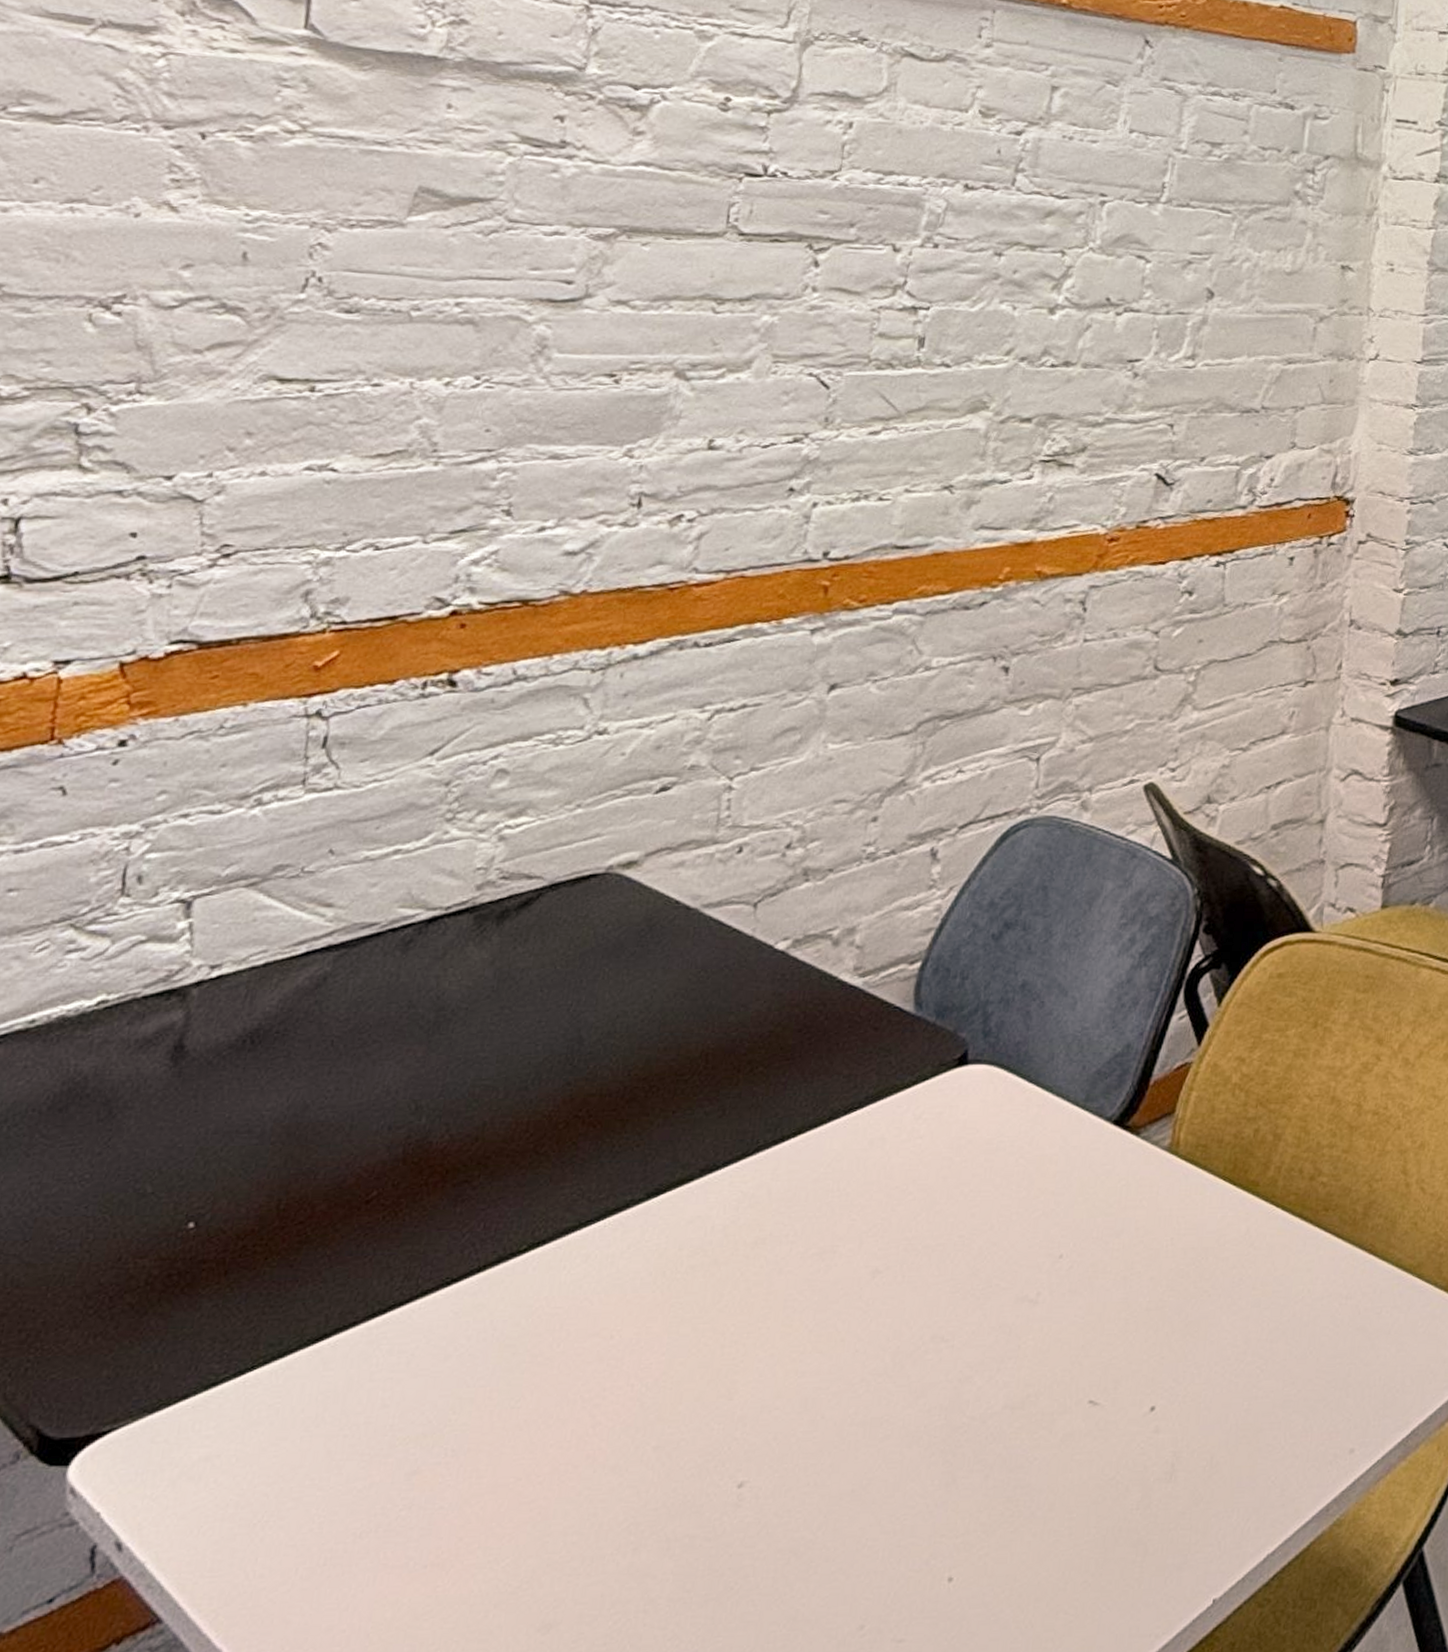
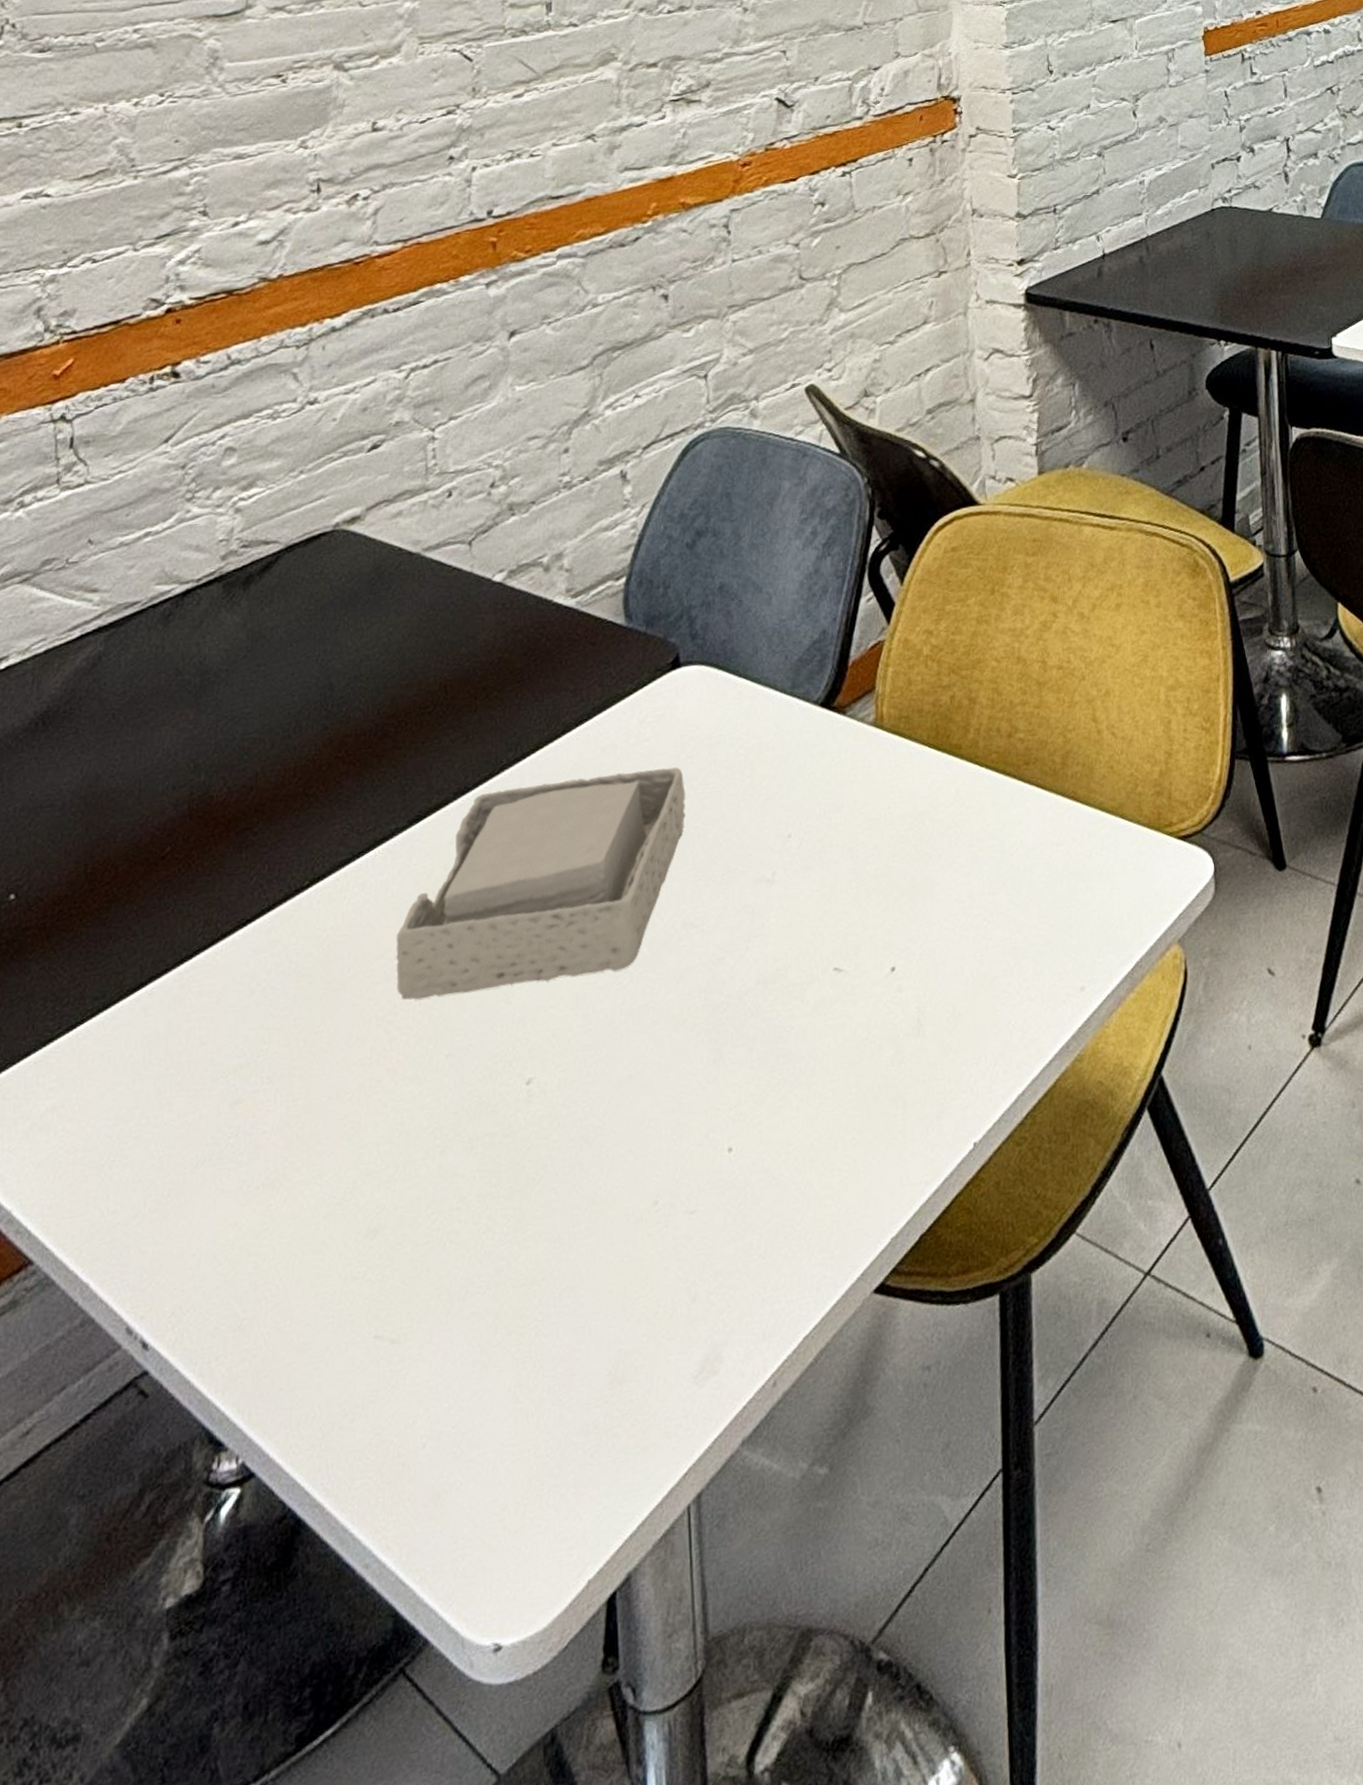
napkin holder: none [608,1169,955,1385] -> present [396,767,686,1000]

